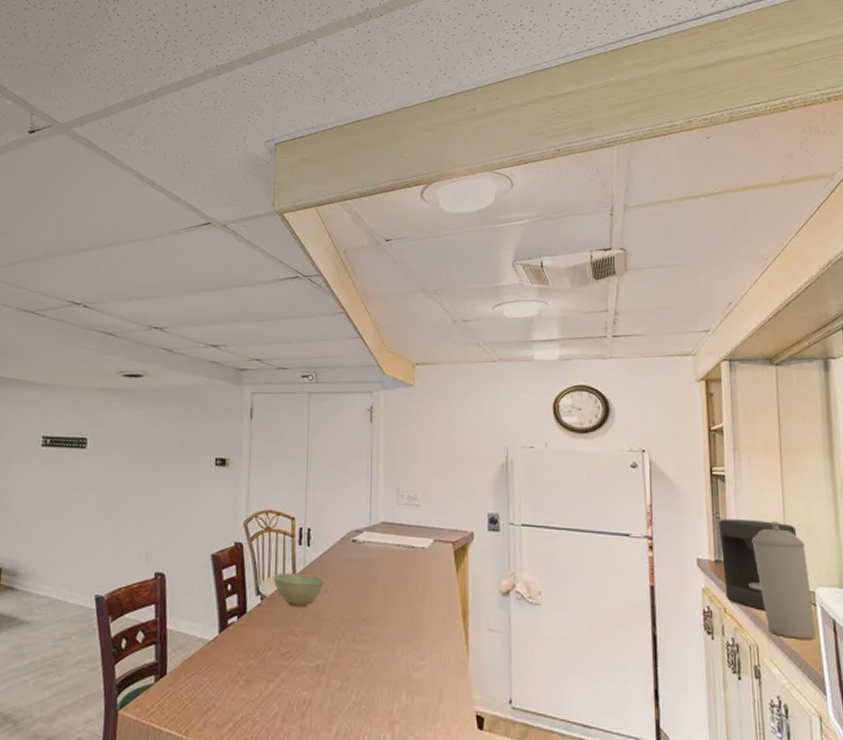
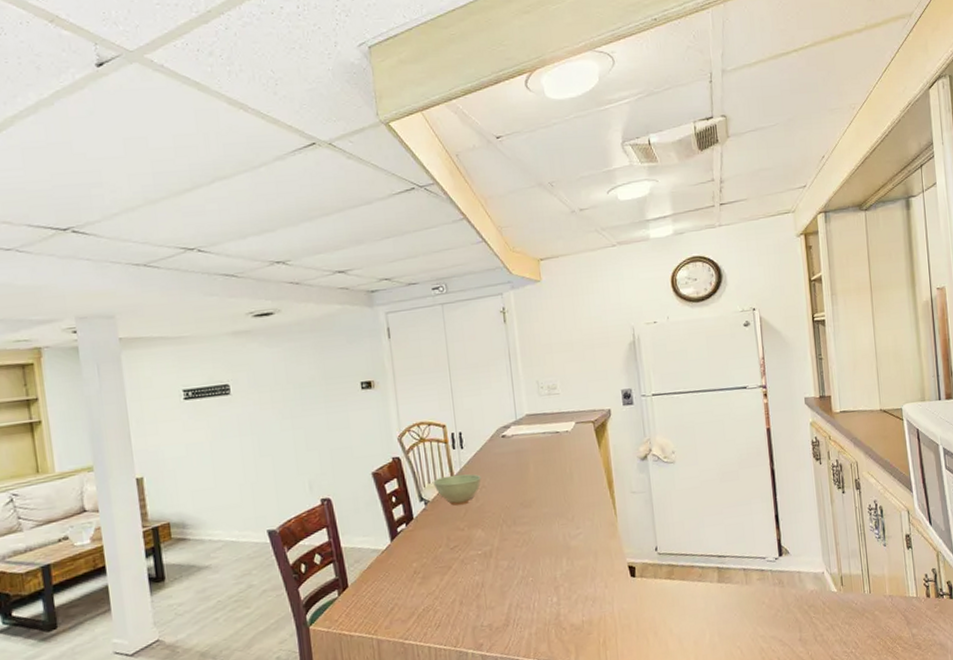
coffee maker: present [718,519,797,611] -> none [821,354,887,433]
canister: present [752,521,816,640] -> none [849,353,903,452]

